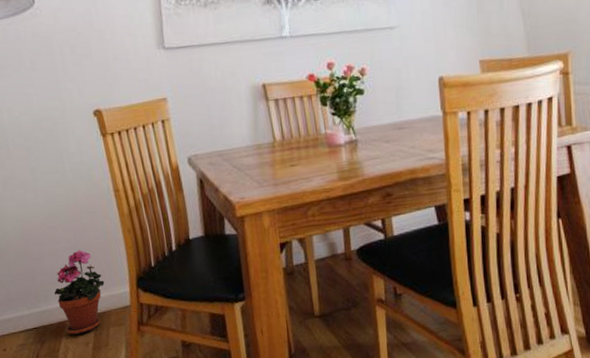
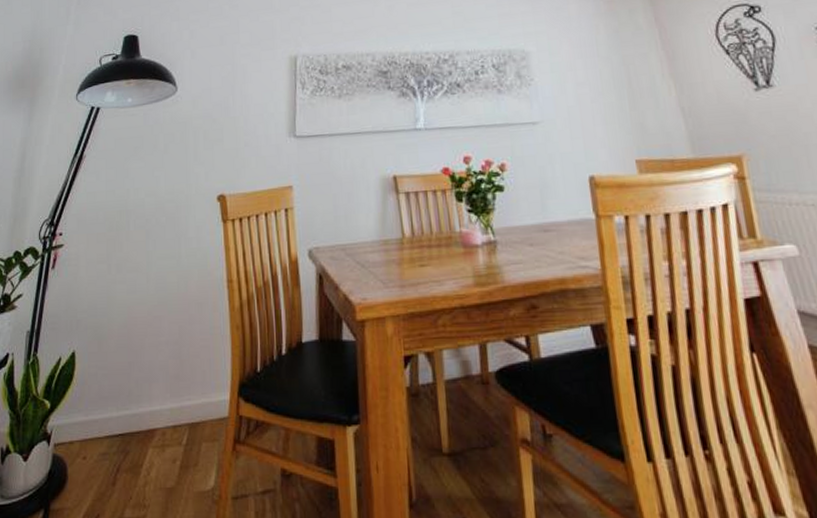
potted plant: present [53,250,105,335] -> none [148,345,204,448]

